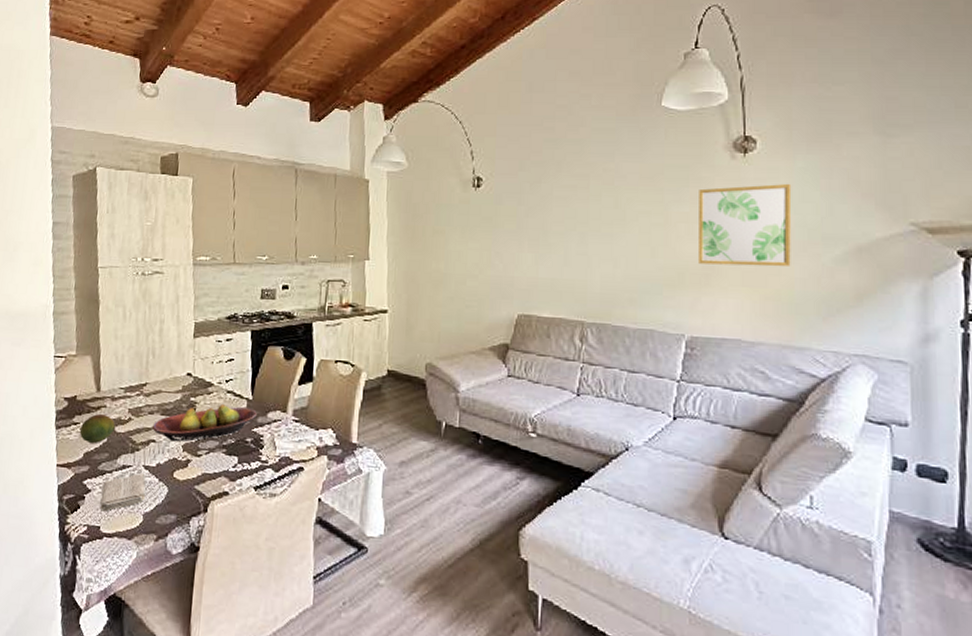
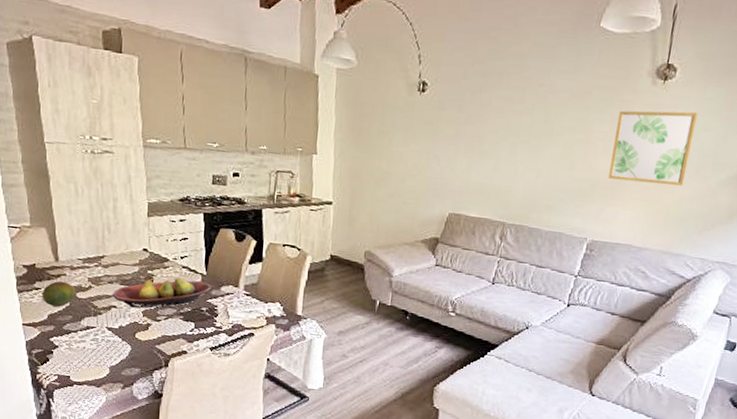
washcloth: present [100,472,146,512] -> none [68,333,111,364]

